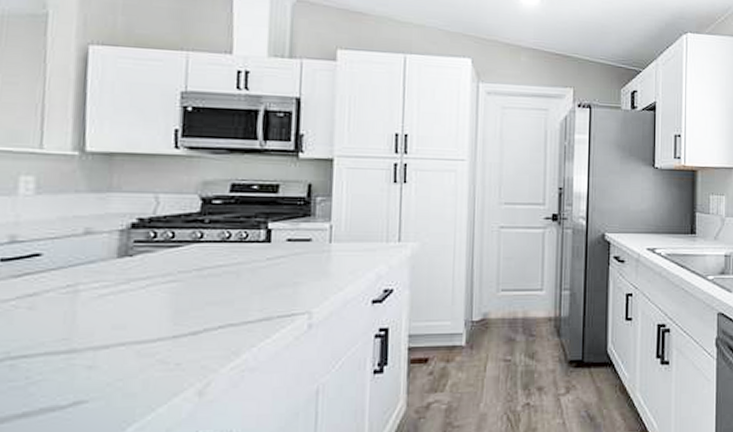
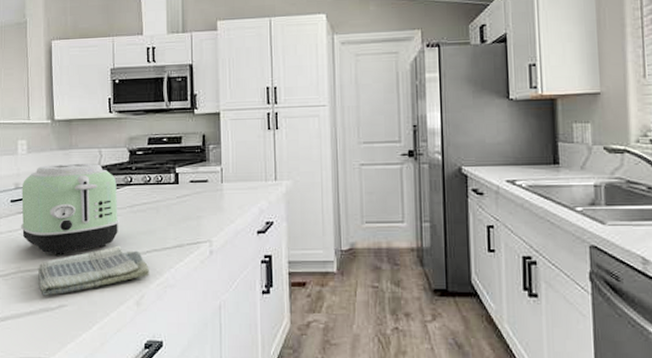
toaster: none [14,211,180,335] -> present [20,163,119,256]
dish towel: none [40,319,222,390] -> present [37,245,150,296]

